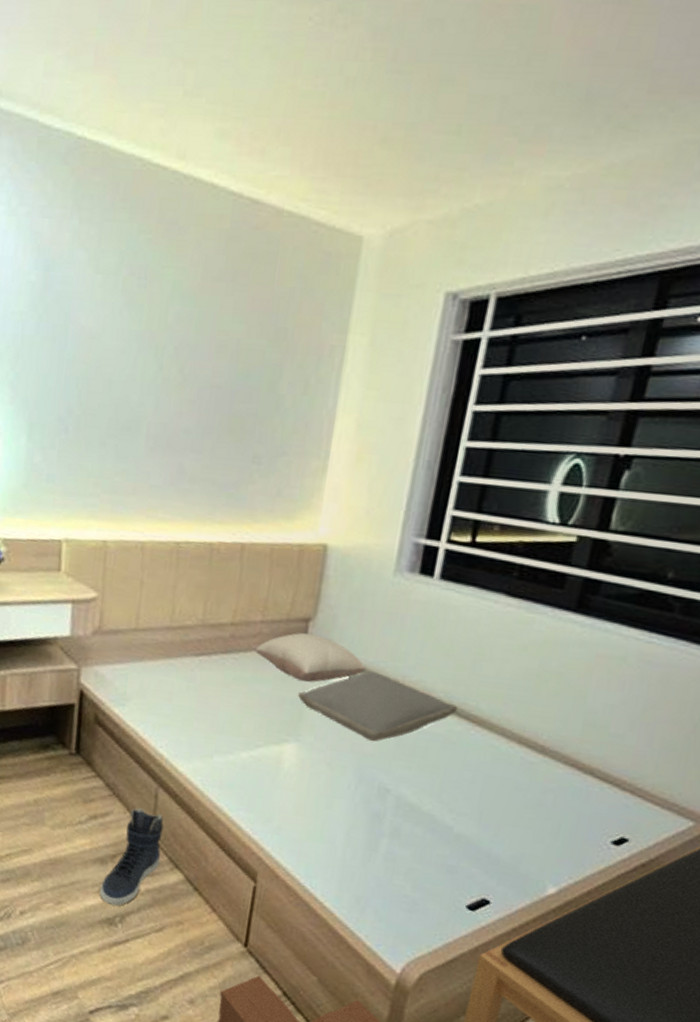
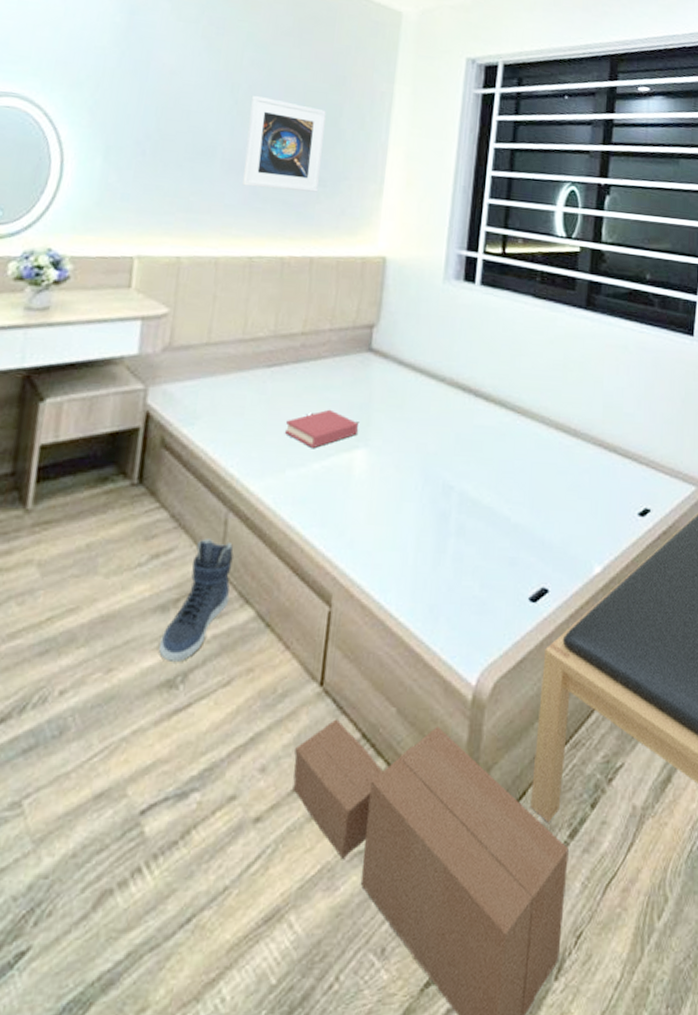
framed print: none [169,358,263,471] -> present [242,95,326,192]
hardback book: none [212,701,289,739] -> present [284,409,358,449]
pillow: present [255,632,366,683] -> none [324,338,425,386]
pillow: present [297,671,459,742] -> none [365,372,505,440]

